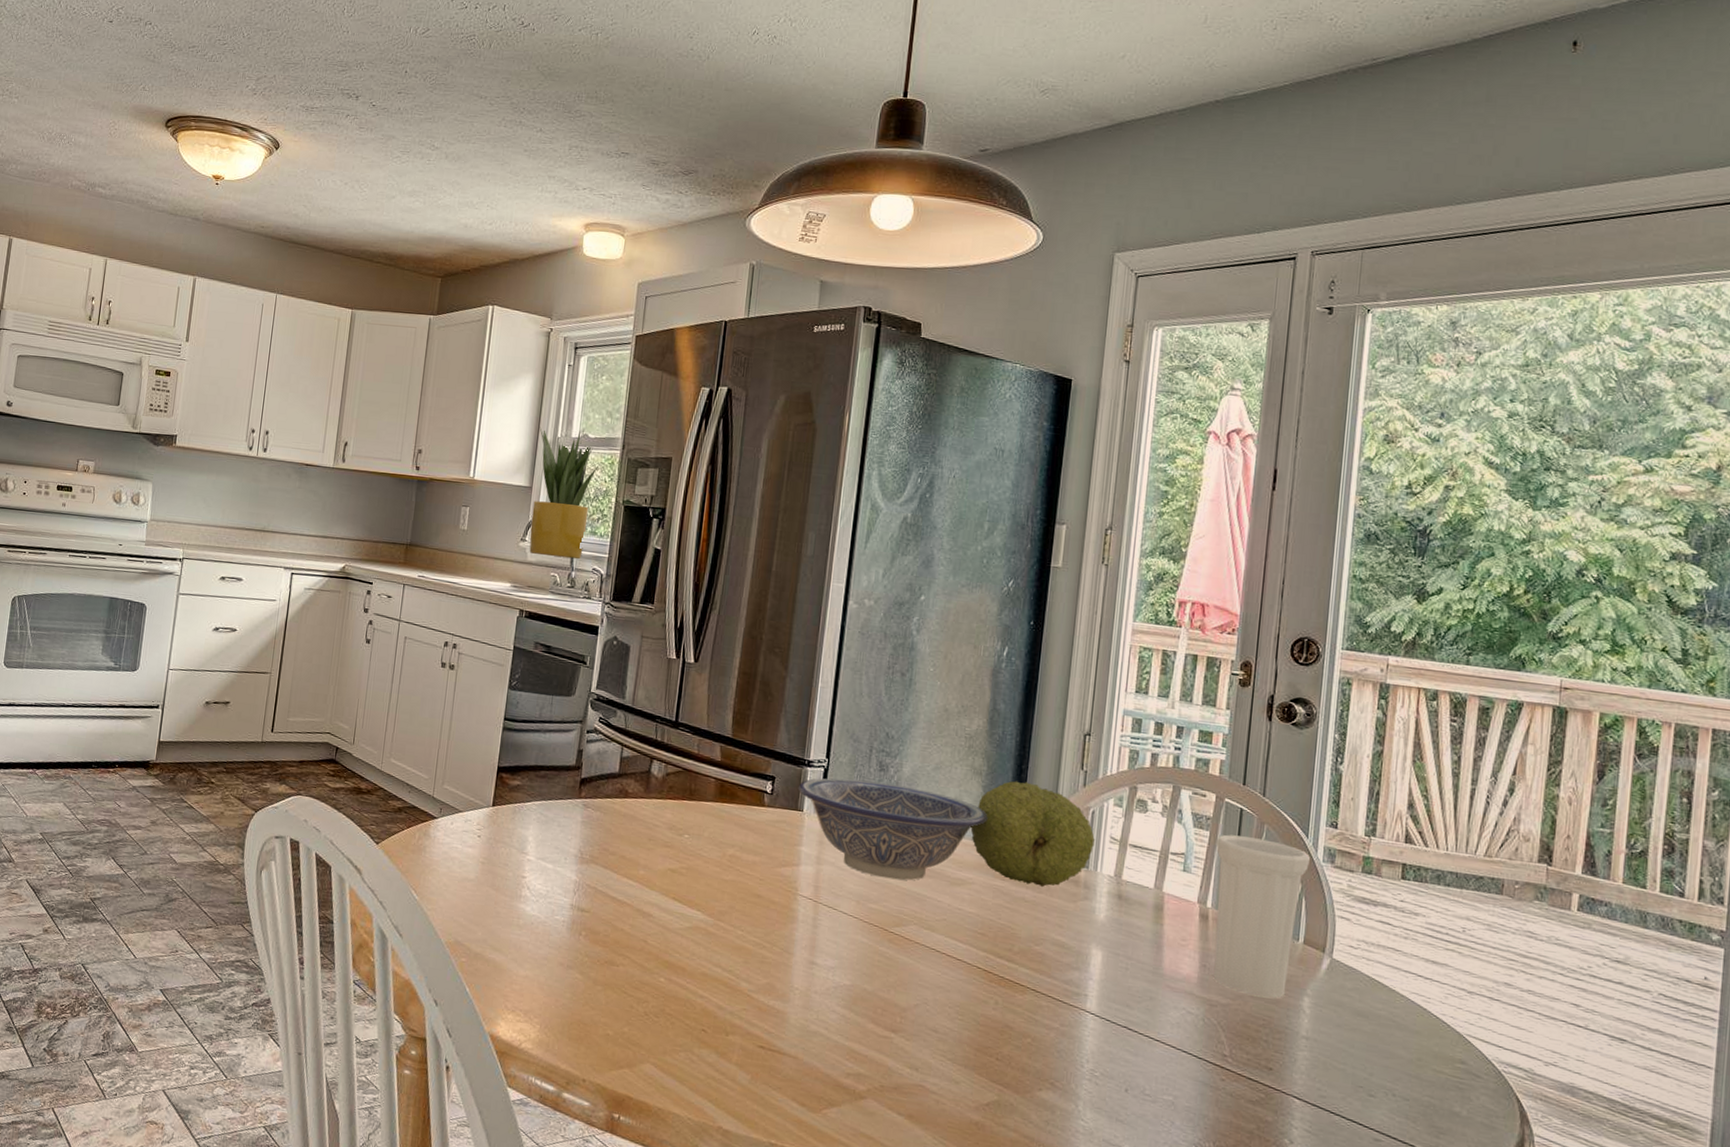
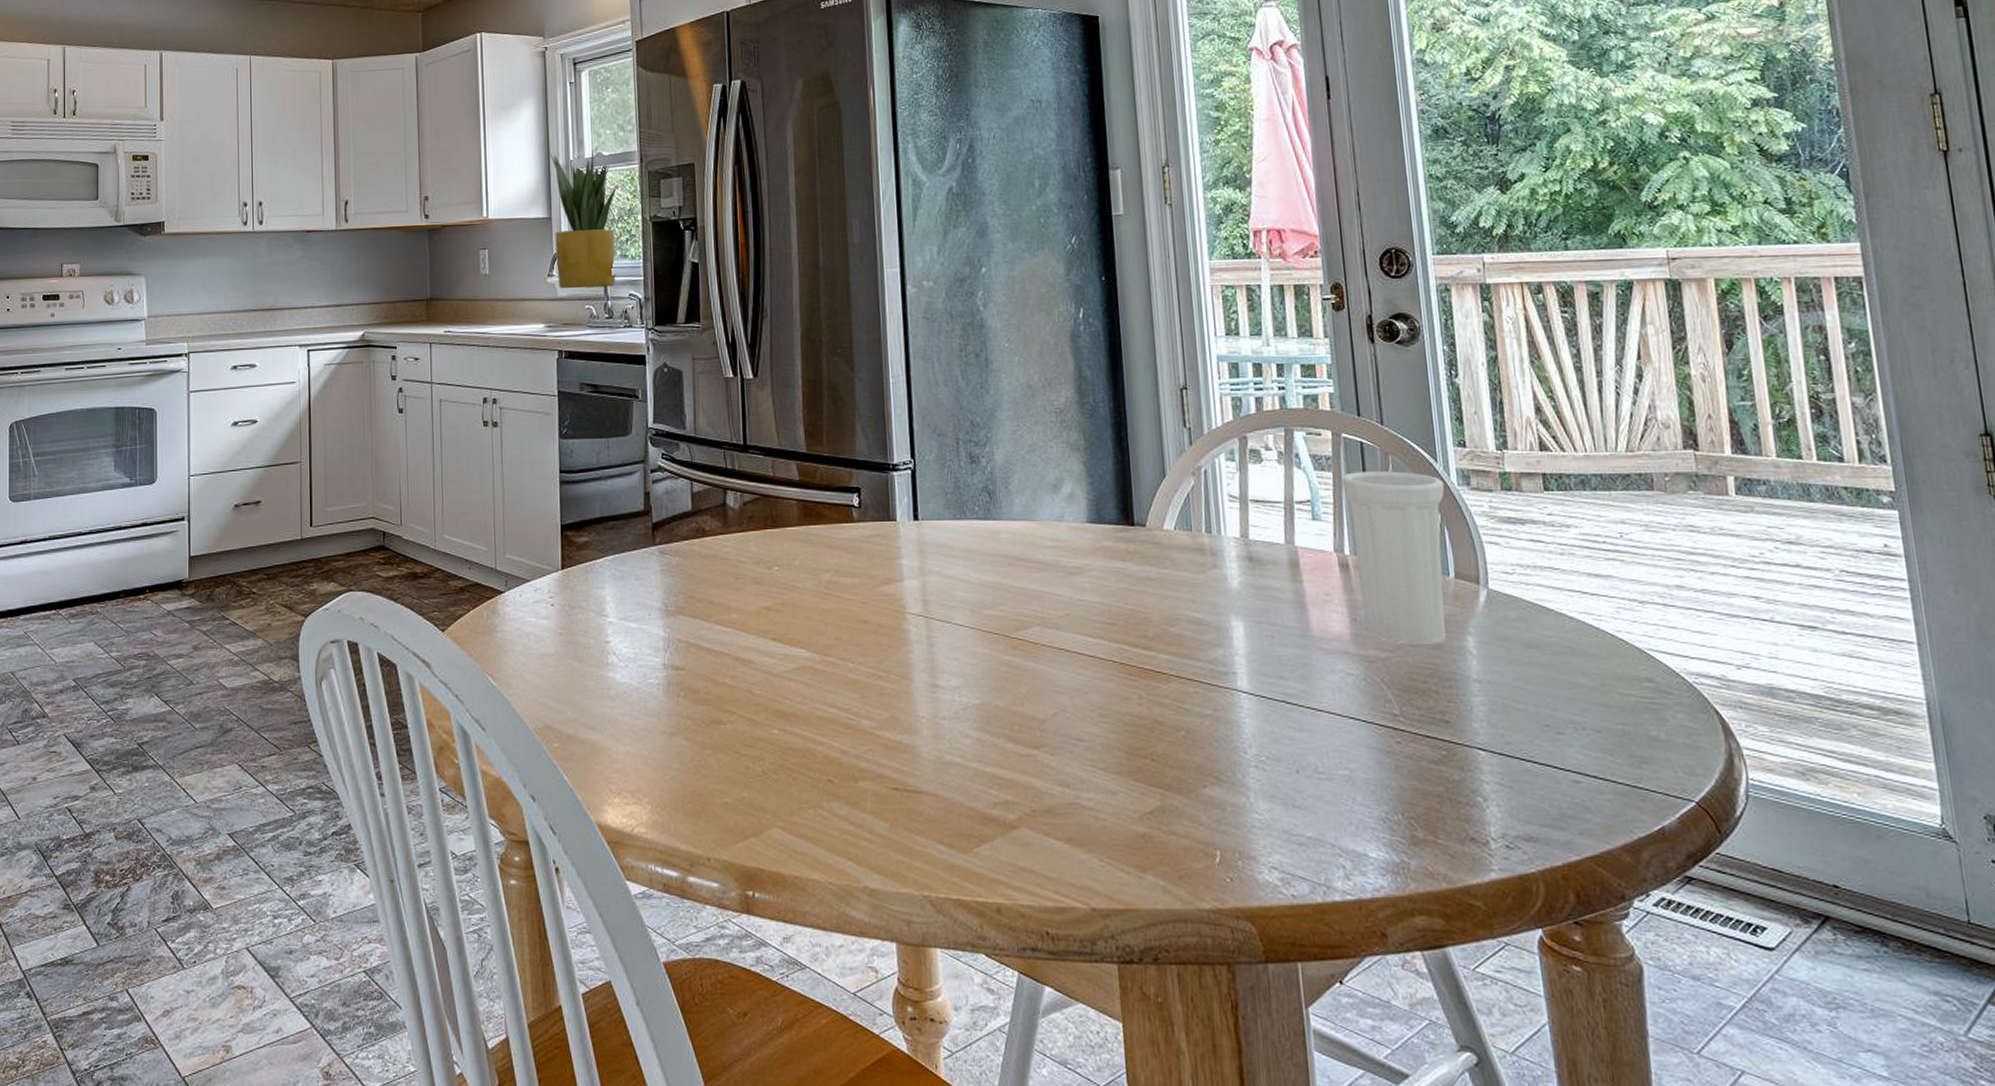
decorative bowl: present [797,778,988,880] -> none [886,475,1095,580]
fruit: present [970,781,1096,888] -> none [1078,450,1214,562]

